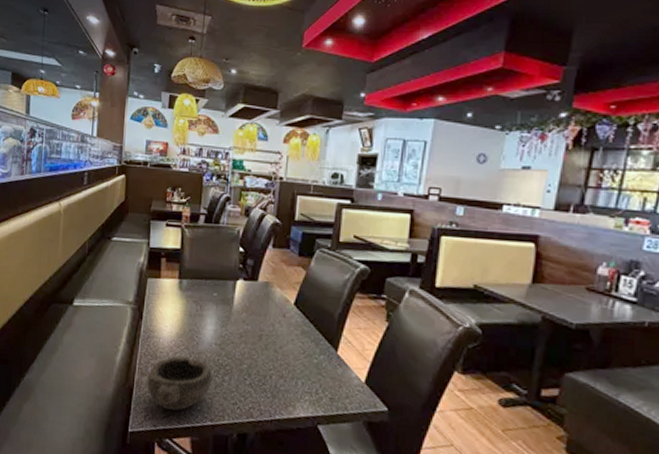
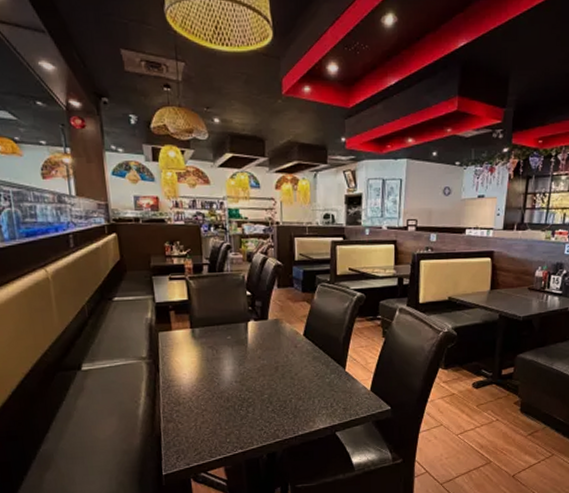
bowl: present [147,356,212,411] -> none [174,397,237,448]

